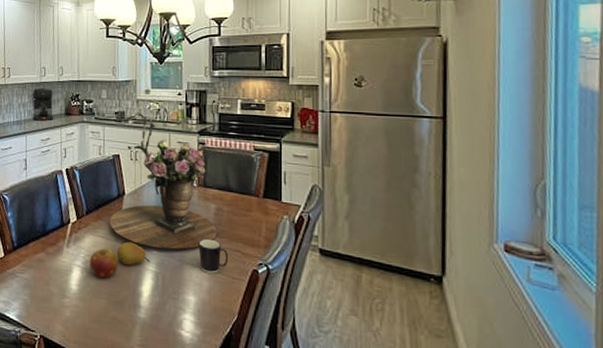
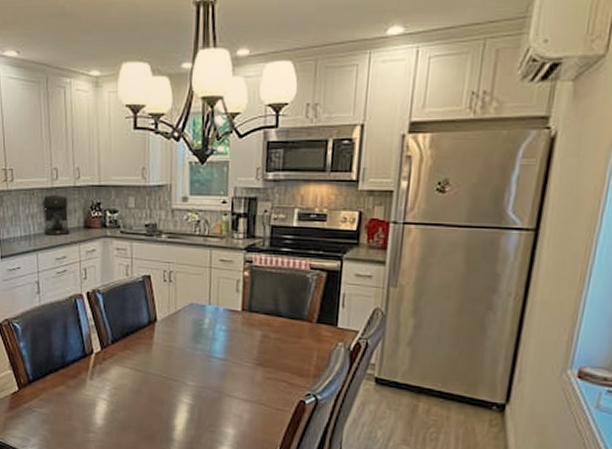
fruit: present [89,248,118,279] -> none [116,380,149,412]
flower arrangement: present [110,112,217,250] -> none [139,224,262,381]
fruit: present [116,241,151,266] -> none [147,373,186,399]
mug: present [198,238,229,274] -> none [240,368,274,405]

